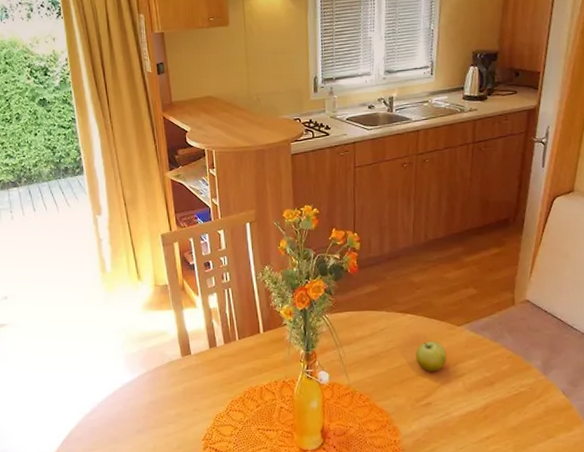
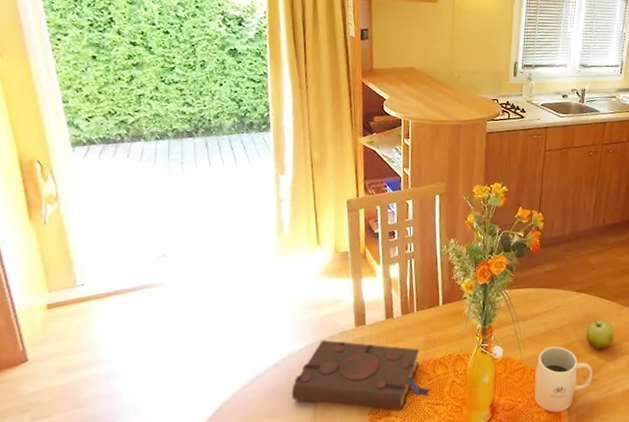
book: none [129,370,261,436] -> present [291,340,431,410]
mug: none [364,370,427,437] -> present [533,346,593,413]

